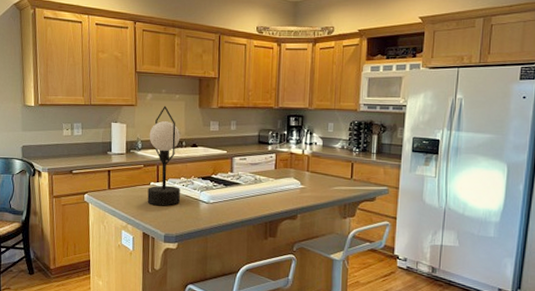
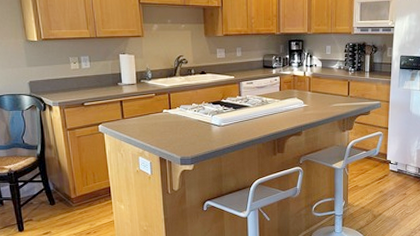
table lamp: present [147,106,181,206] -> none [158,36,194,132]

